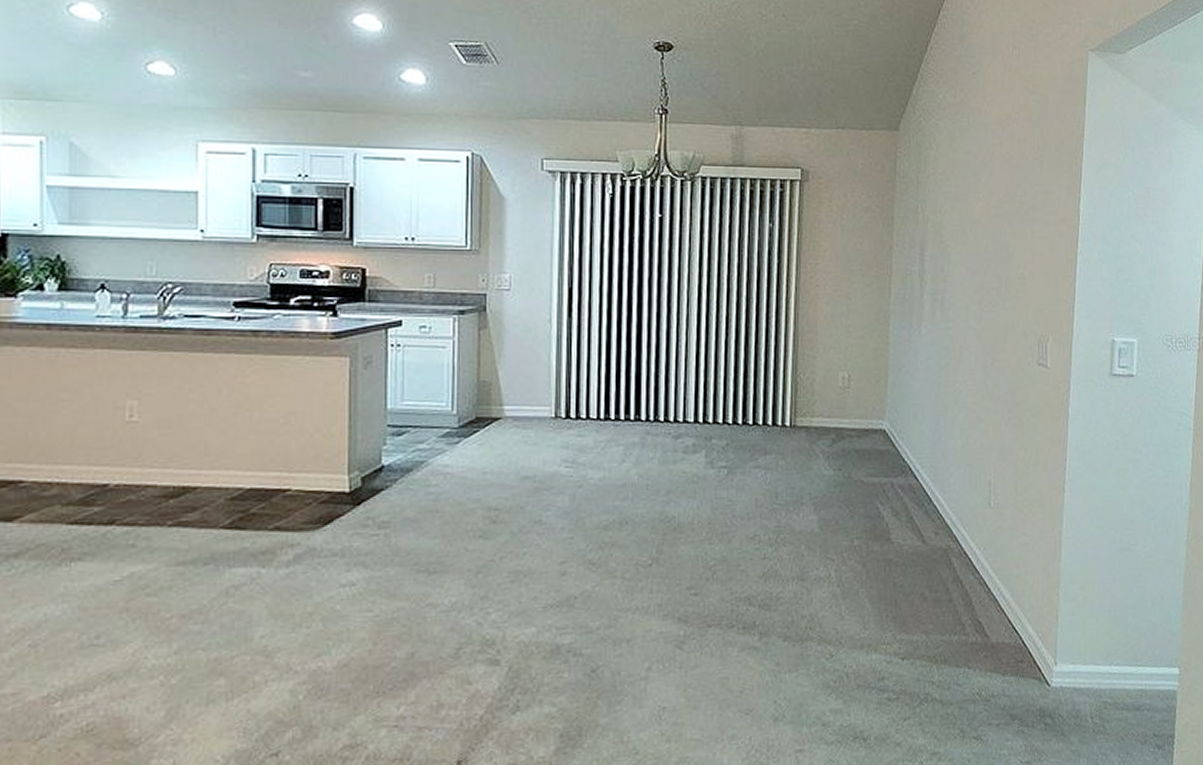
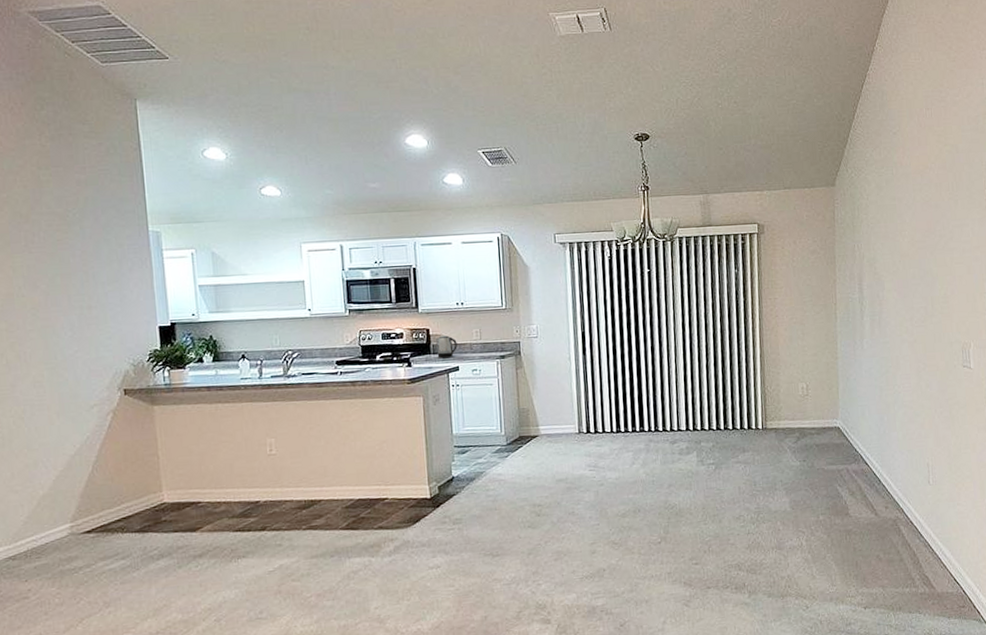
kettle: none [374,279,402,309] -> present [436,335,457,359]

